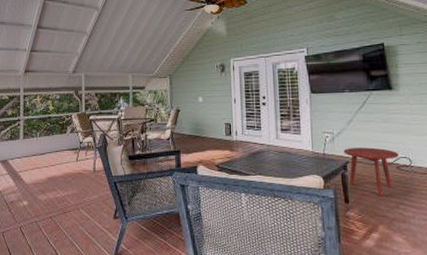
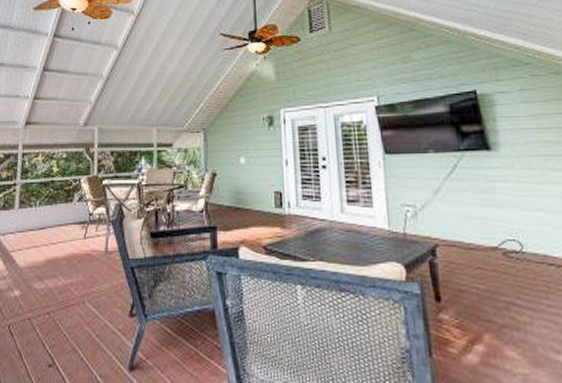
side table: present [344,147,400,197] -> none [430,226,506,294]

